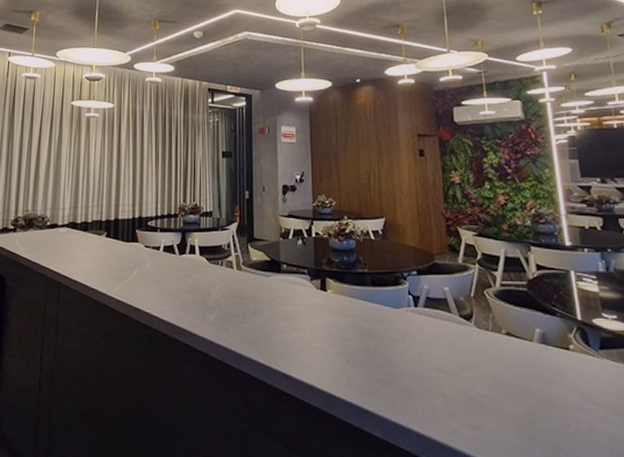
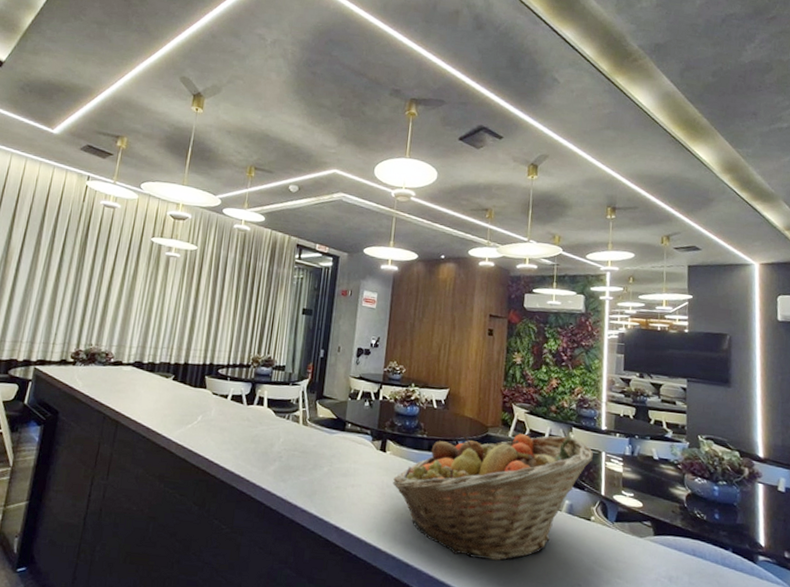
fruit basket: none [338,256,560,401] -> present [393,434,593,561]

